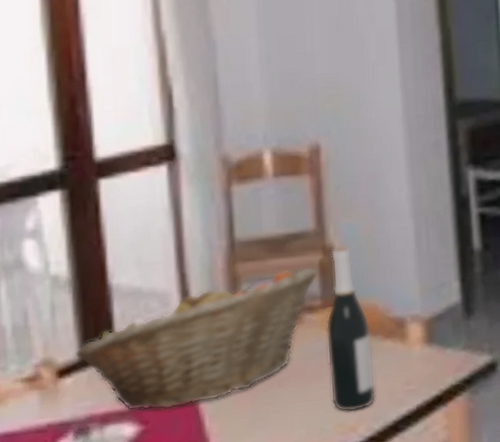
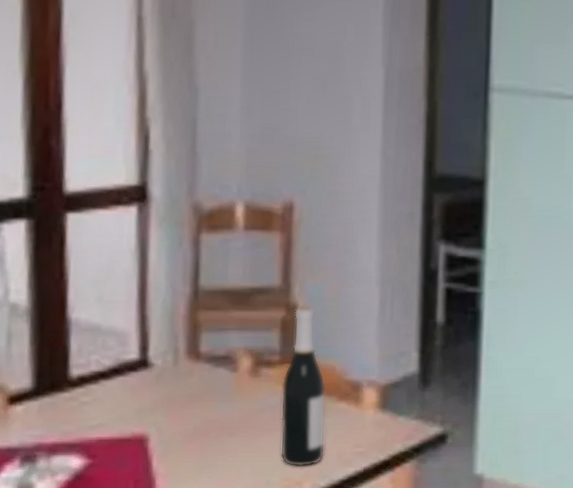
fruit basket: present [75,267,319,412] -> none [27,323,280,446]

